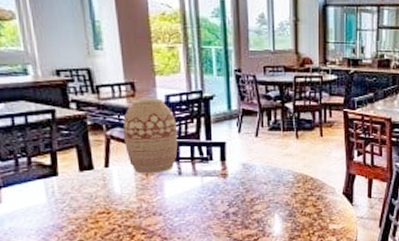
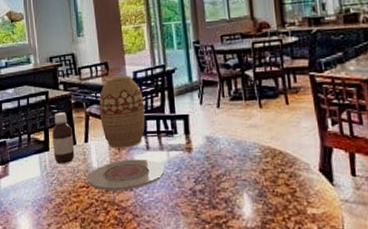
bottle: none [61,134,92,190] -> present [52,112,75,164]
plate: none [108,184,197,216] -> present [87,159,164,190]

